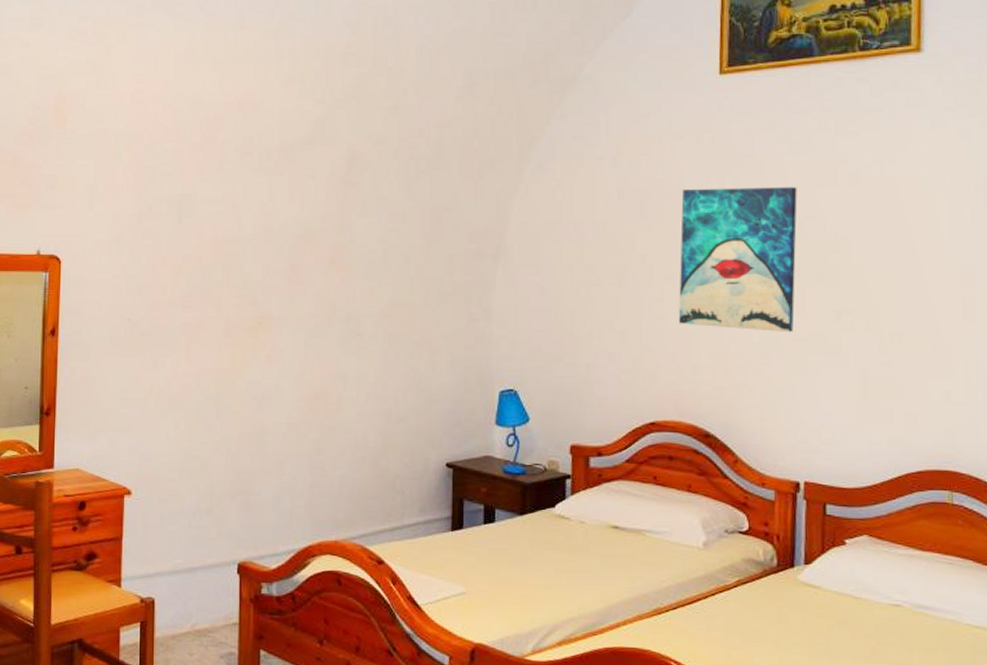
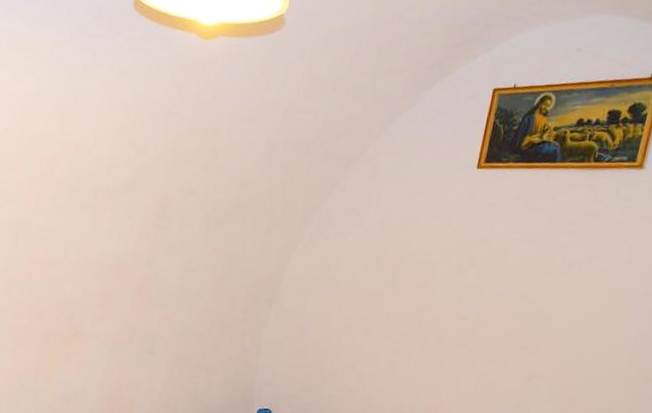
wall art: present [679,187,798,332] -> none [406,263,520,387]

